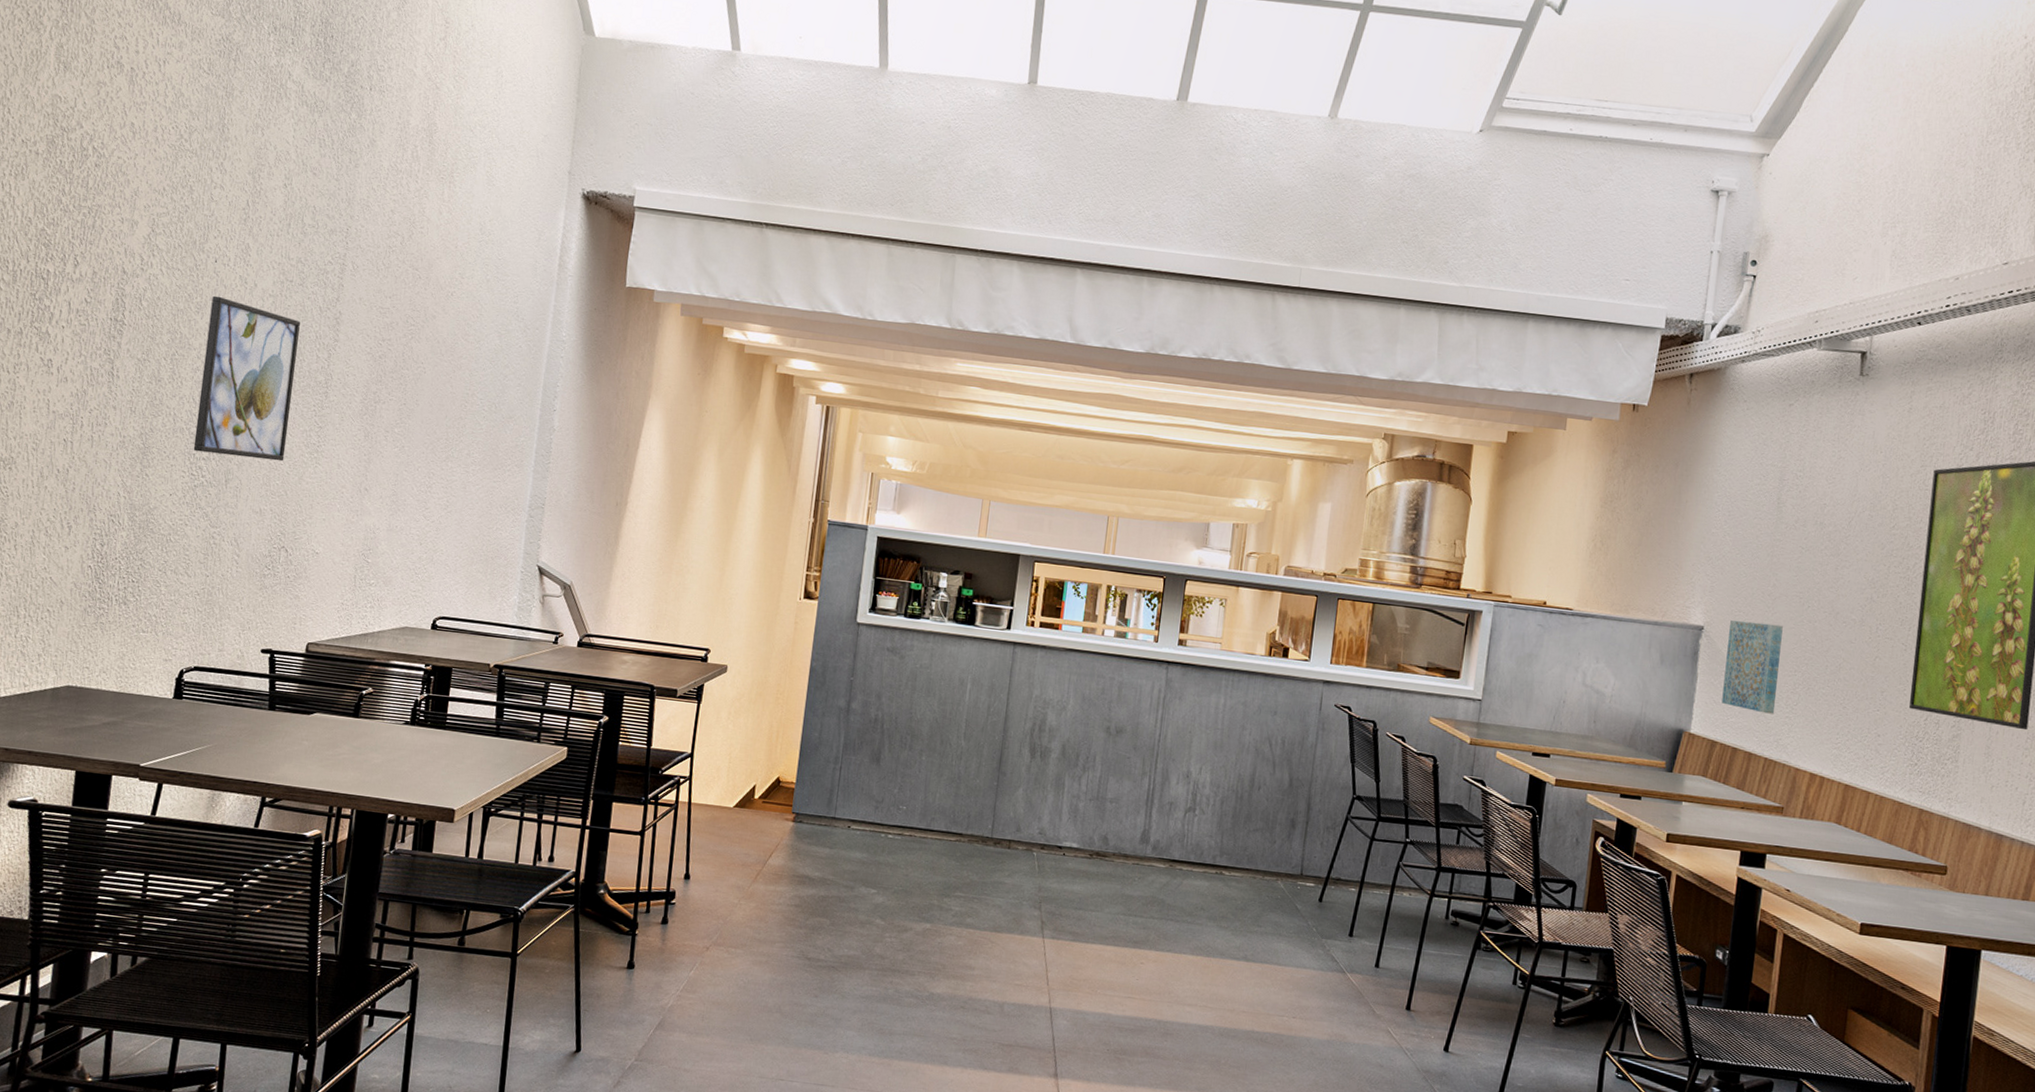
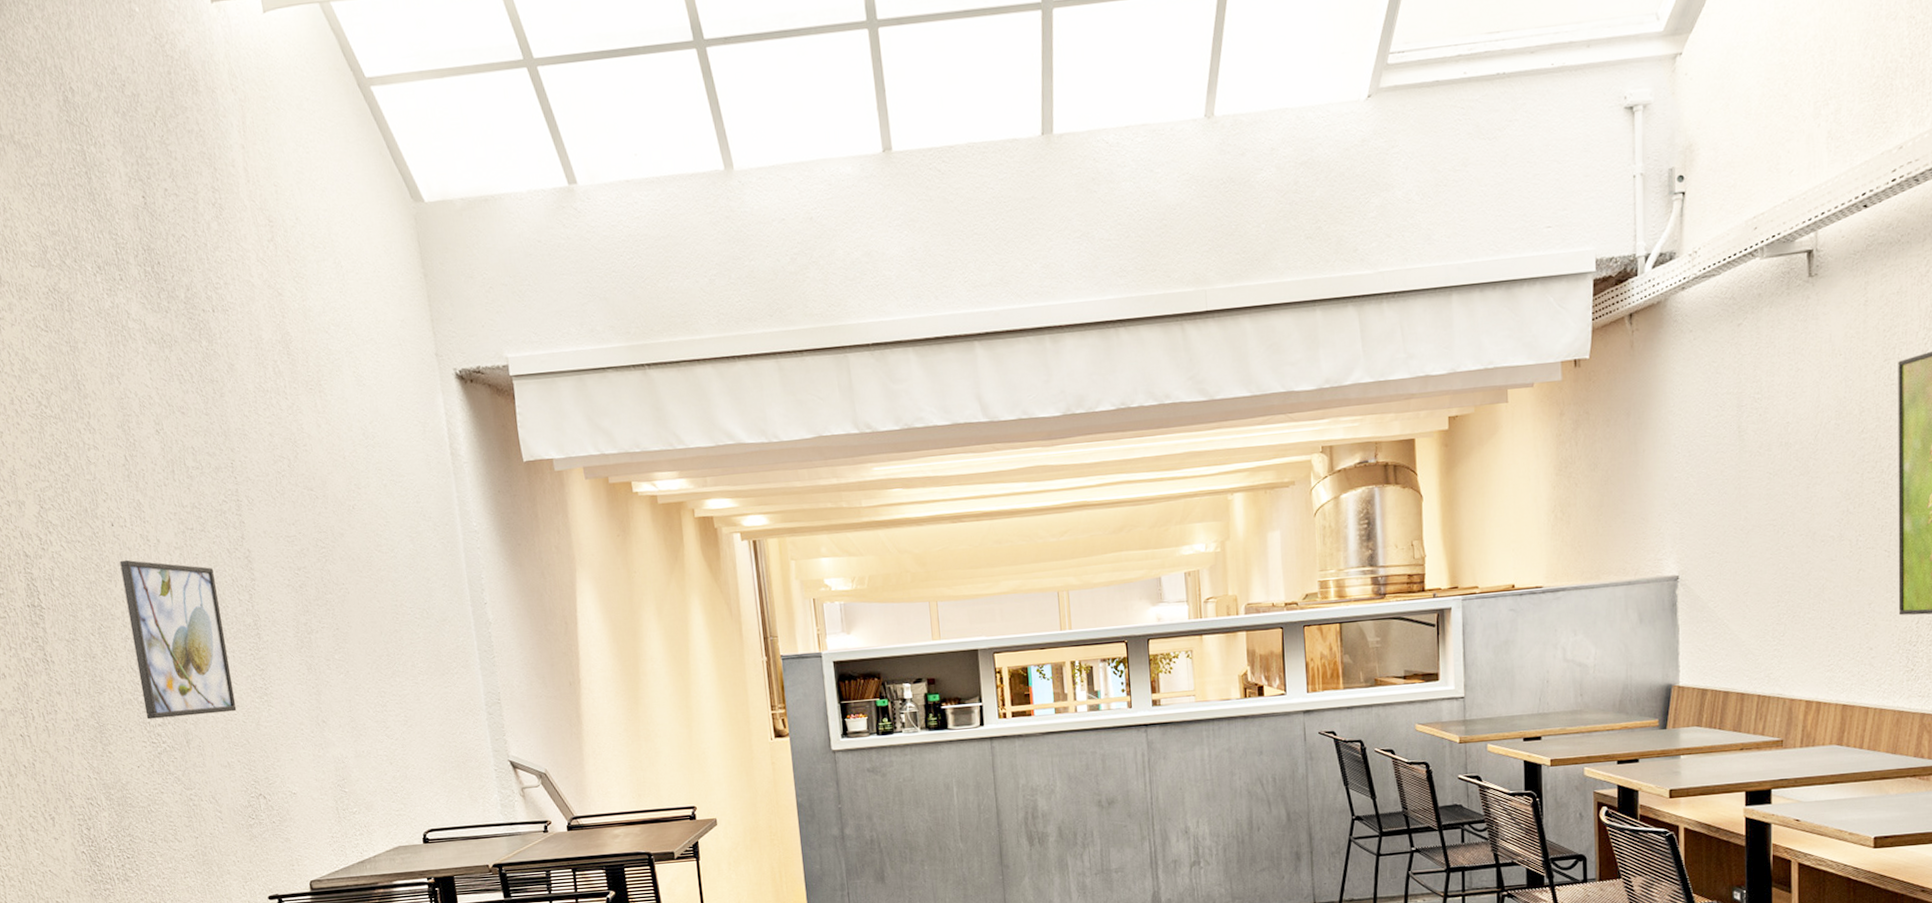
wall art: present [1722,619,1783,714] -> none [1705,558,1762,651]

